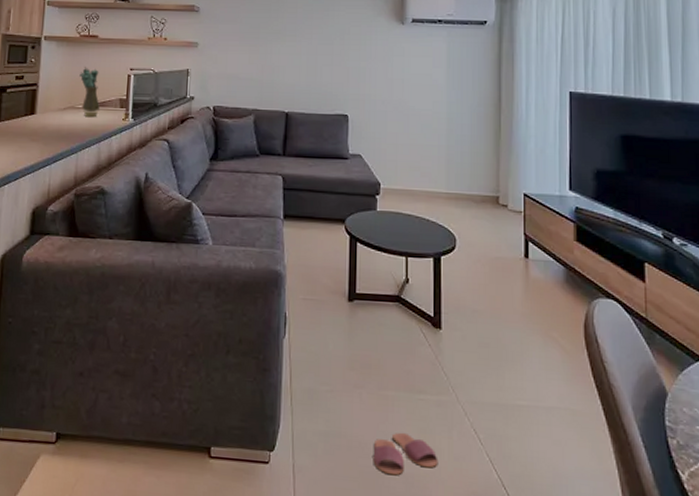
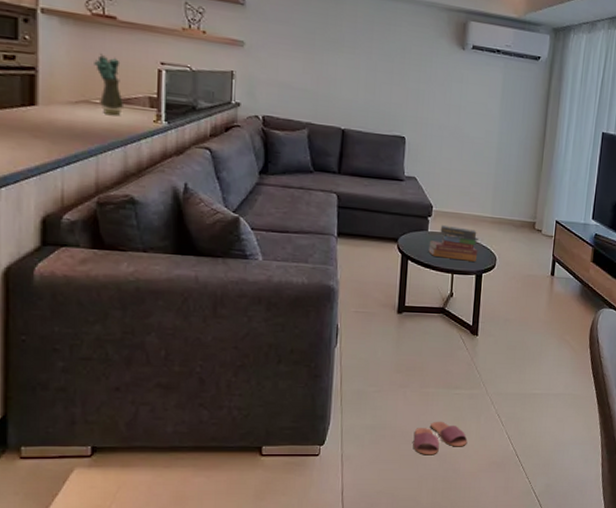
books: none [378,203,434,243] -> present [428,224,479,262]

